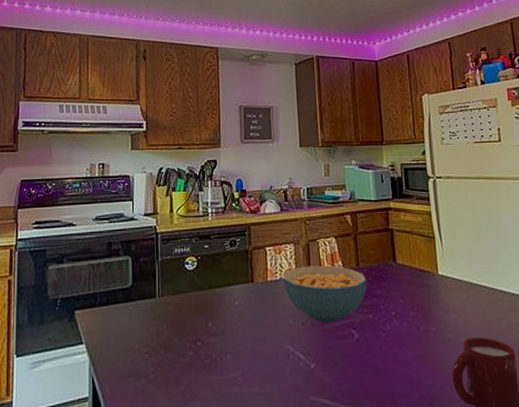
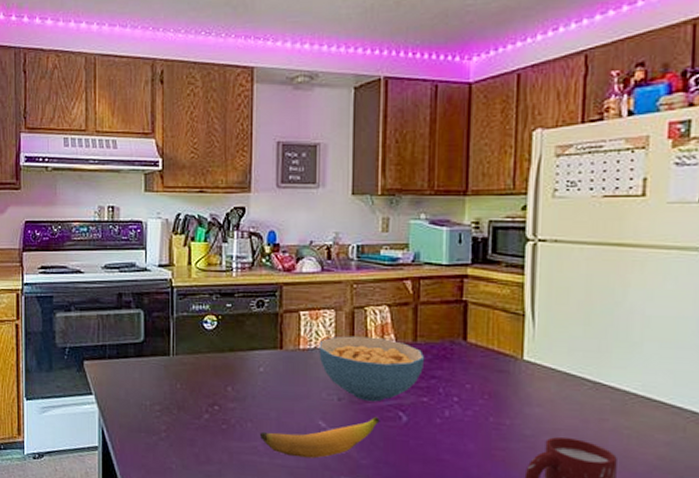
banana: none [238,337,338,383] -> present [259,417,380,459]

